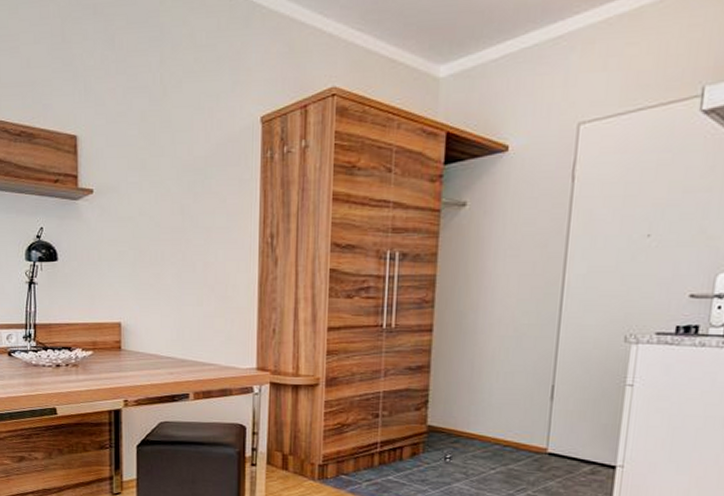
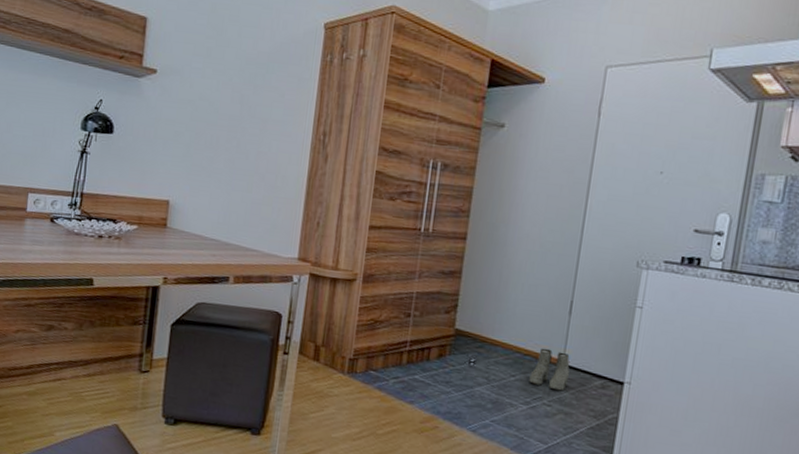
boots: none [511,437,555,481] -> present [529,348,570,391]

